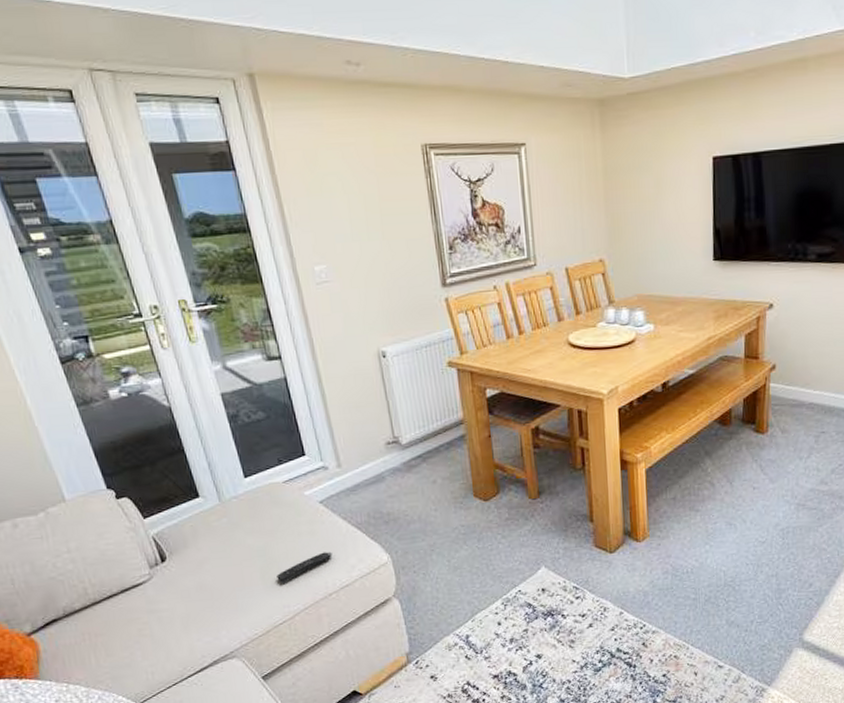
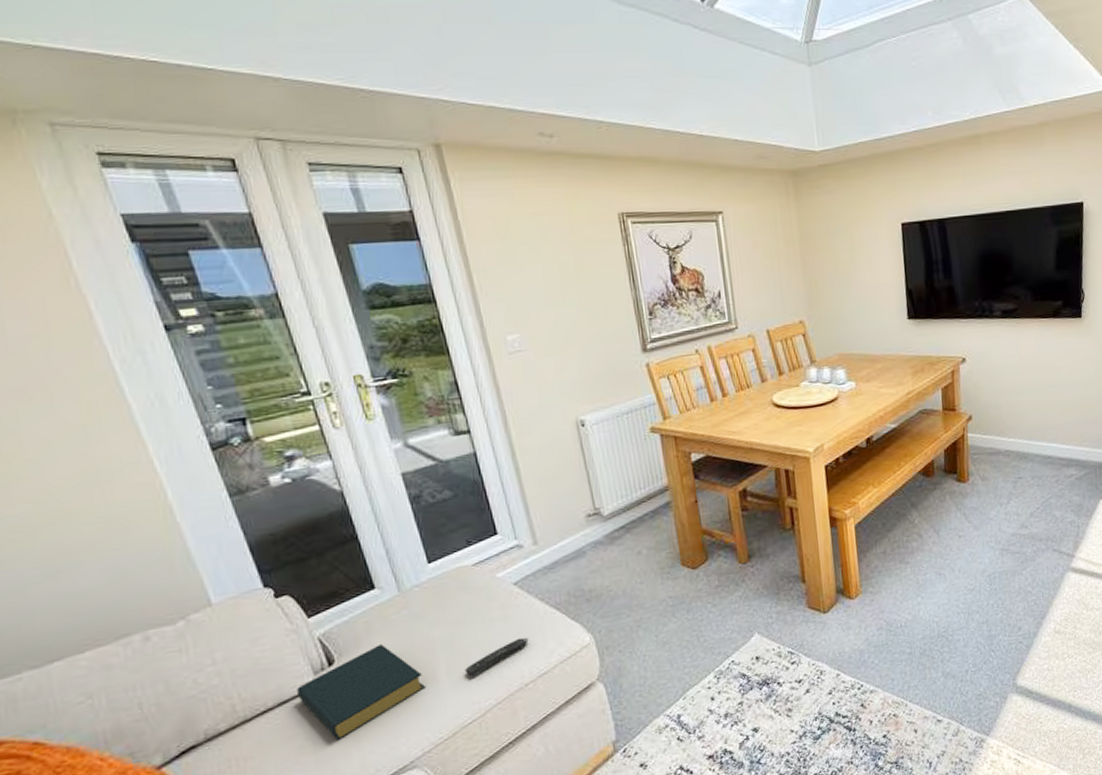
hardback book: none [136,547,244,627] -> present [297,644,427,740]

